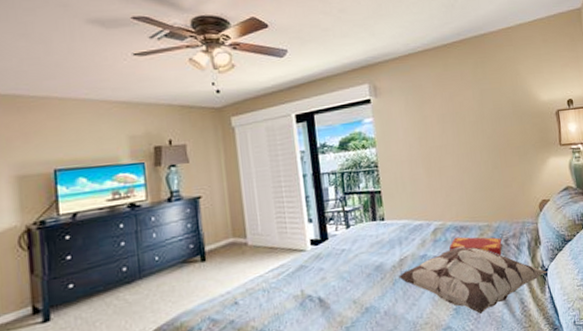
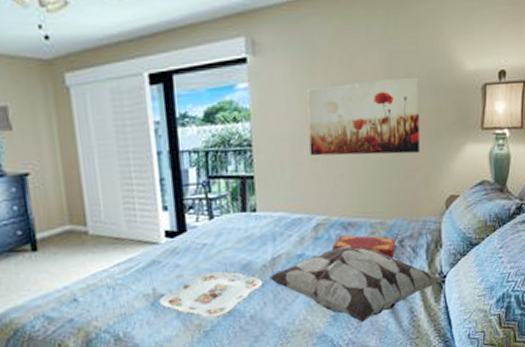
serving tray: none [307,272,394,315] -> present [159,270,263,318]
wall art: none [419,107,512,173] -> present [307,76,419,156]

